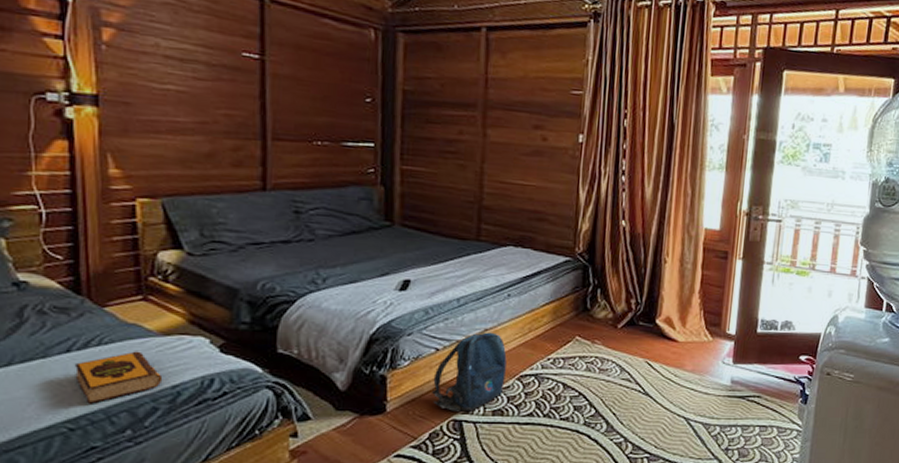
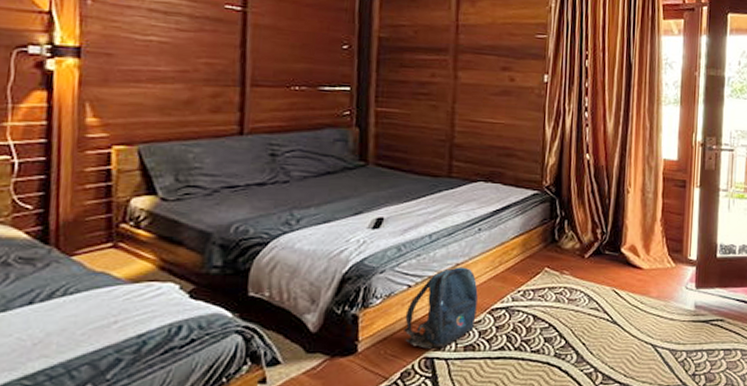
hardback book: present [74,351,163,404] -> none [35,300,129,358]

